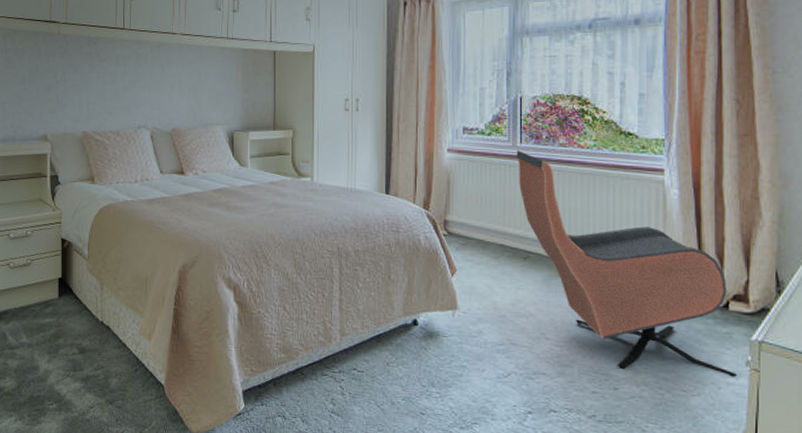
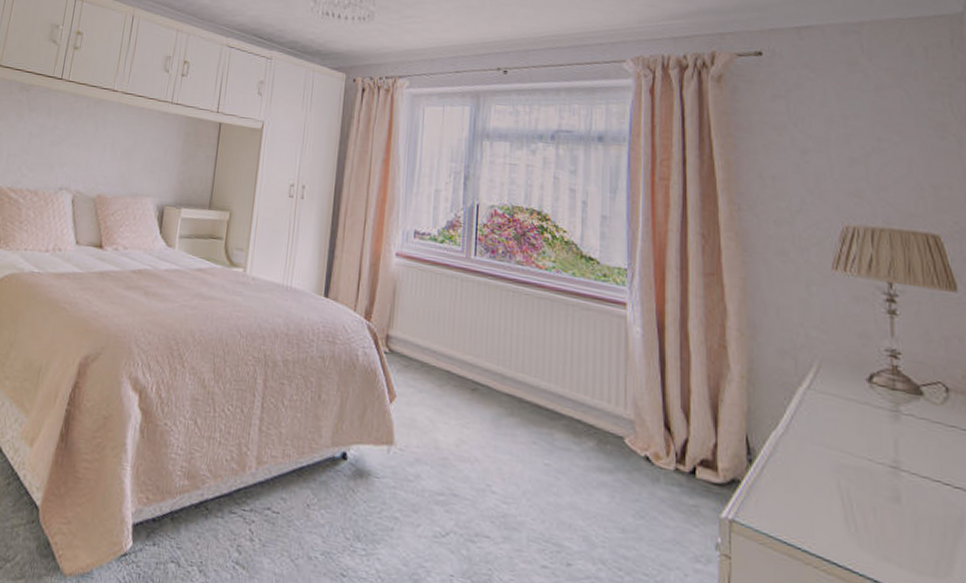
armchair: present [516,151,737,377] -> none [469,264,705,563]

